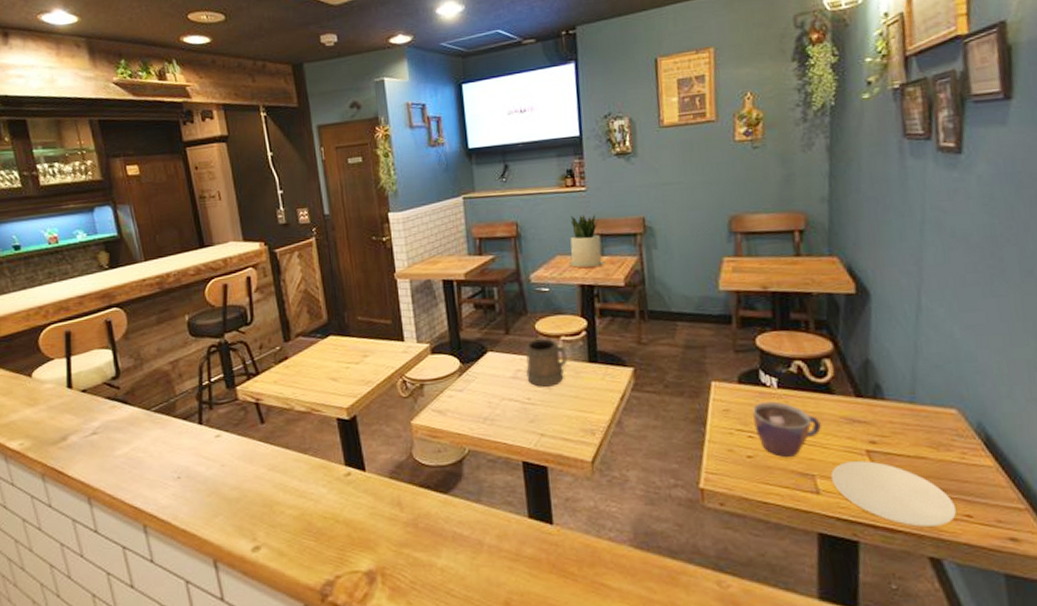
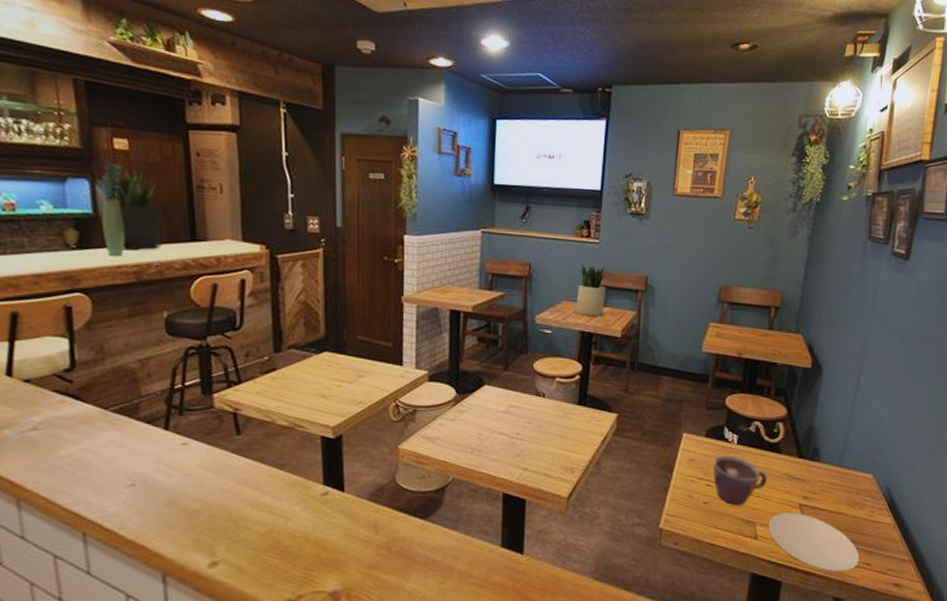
vase: none [121,184,147,272] -> present [101,158,125,257]
planter: none [126,190,175,264] -> present [109,169,162,251]
beer mug: present [525,338,567,388] -> none [519,377,559,425]

